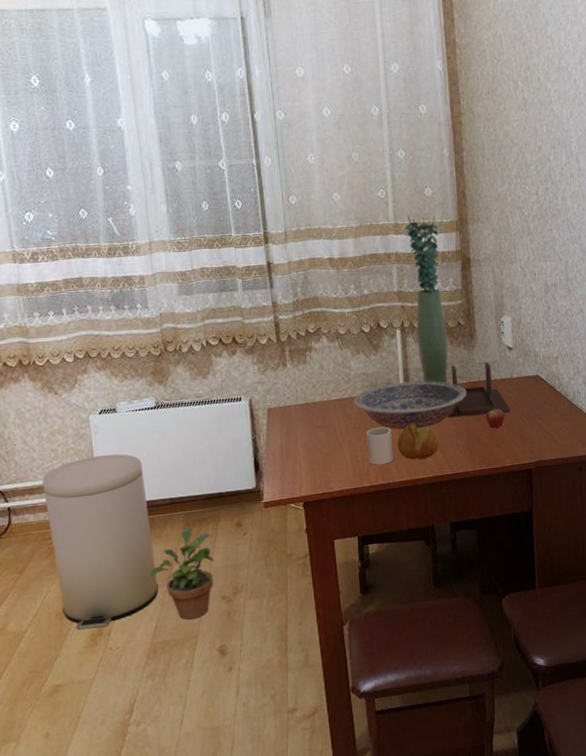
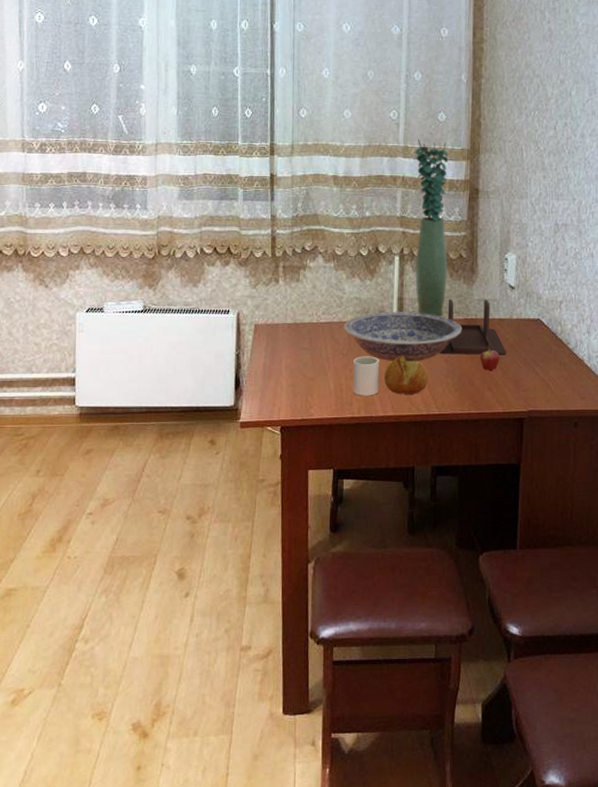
pedal bin: present [41,454,159,631] -> none [21,355,124,534]
potted plant: present [148,527,215,620] -> none [115,439,184,537]

